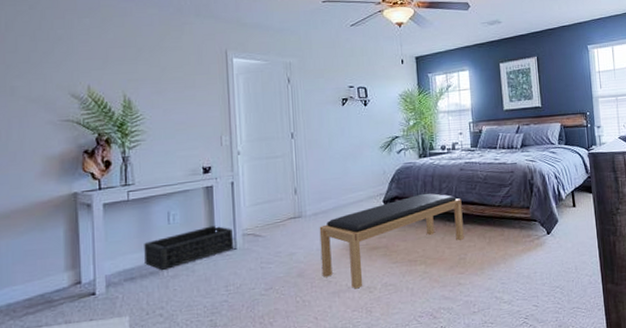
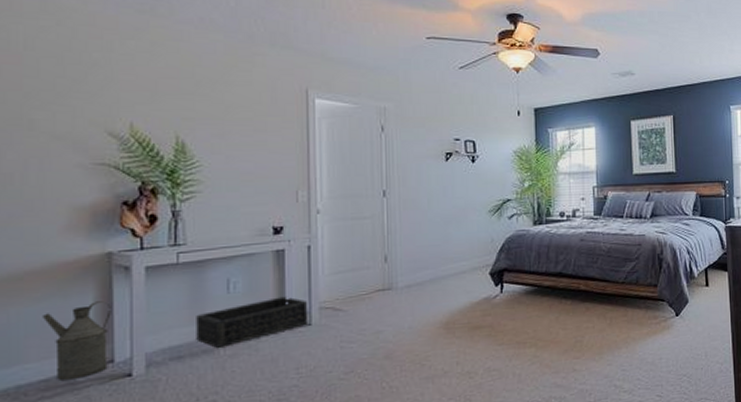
watering can: none [25,233,78,299] -> present [43,301,112,380]
bench: present [319,193,464,289] -> none [412,265,582,374]

